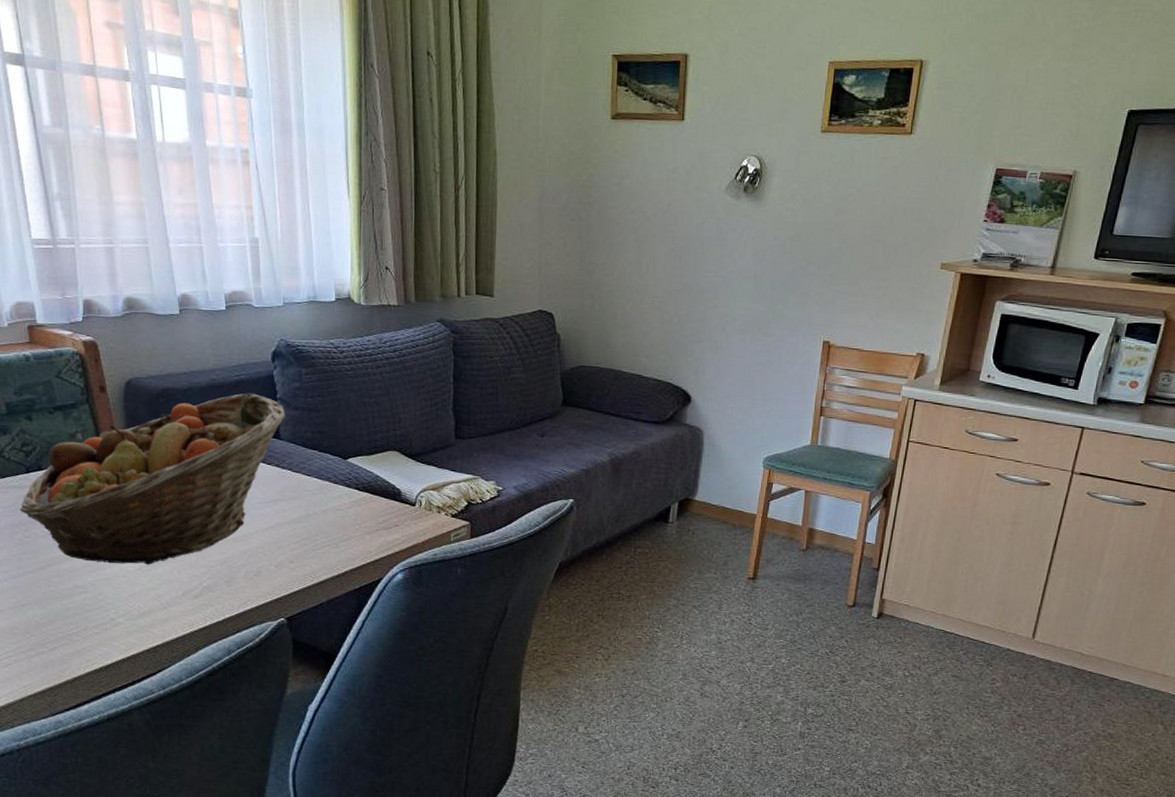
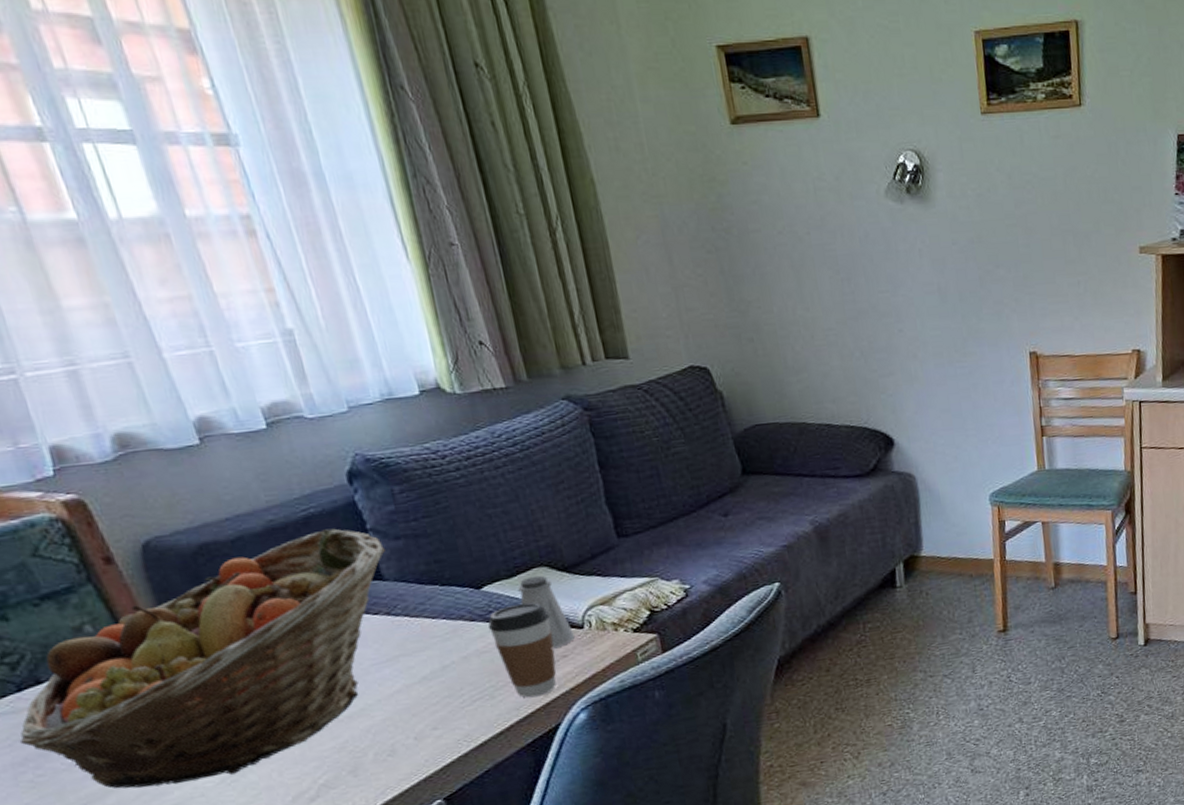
coffee cup: none [345,476,392,554] -> present [487,602,557,698]
saltshaker: none [373,457,407,518] -> present [517,575,575,649]

